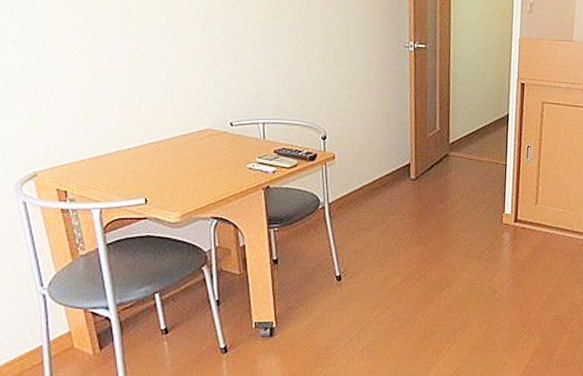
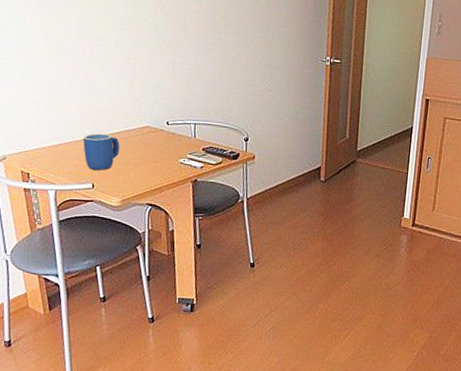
mug: none [131,140,176,182] -> present [83,133,120,170]

